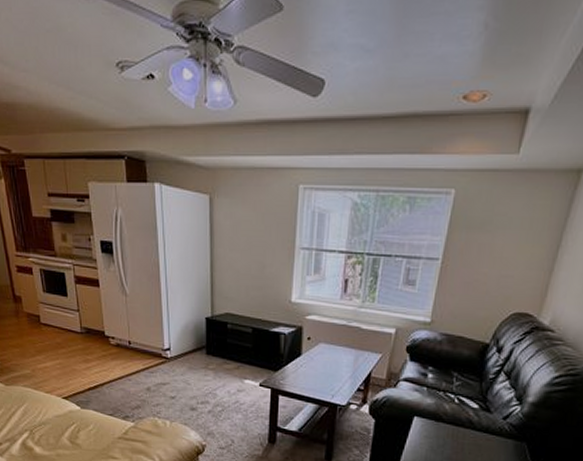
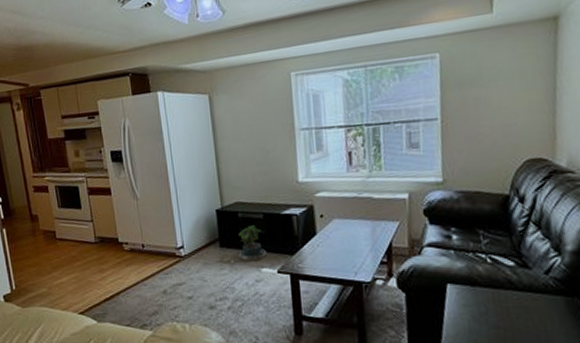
potted plant: none [221,338,252,373] -> present [236,225,267,262]

